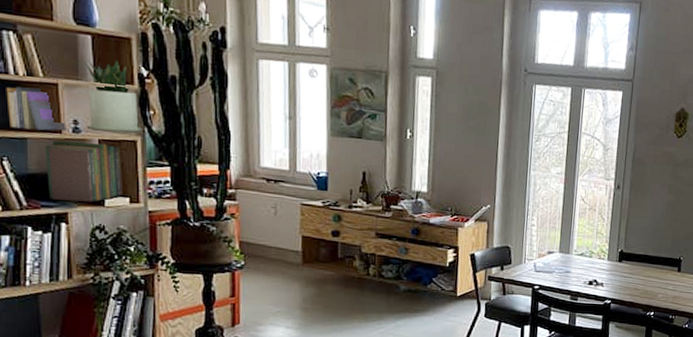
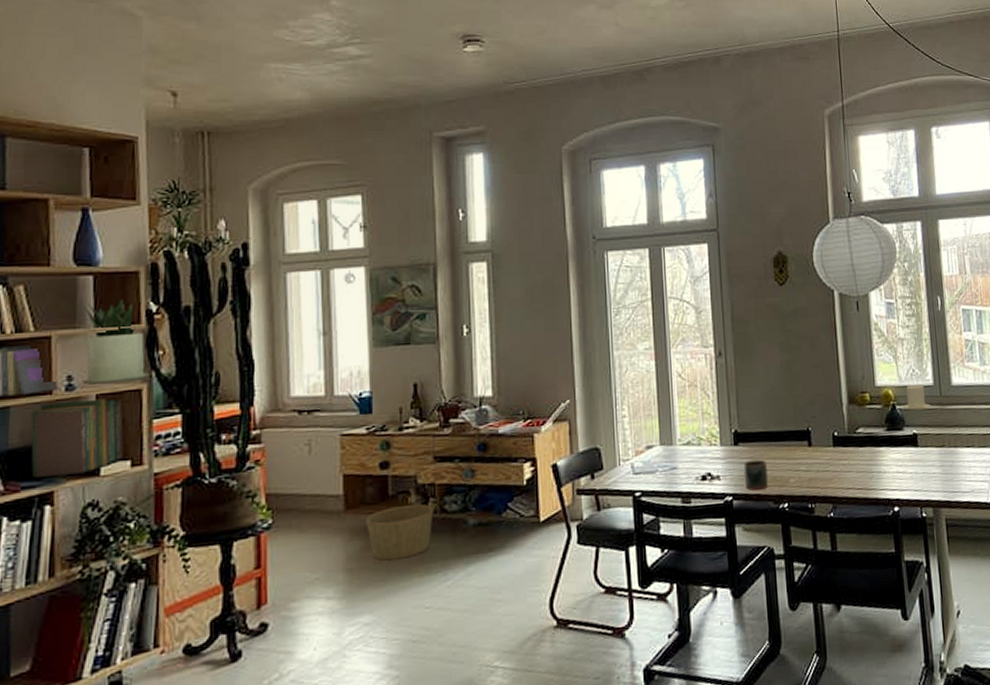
basket: none [319,266,374,307] -> present [366,504,434,561]
mug: none [622,275,643,299] -> present [743,459,769,490]

